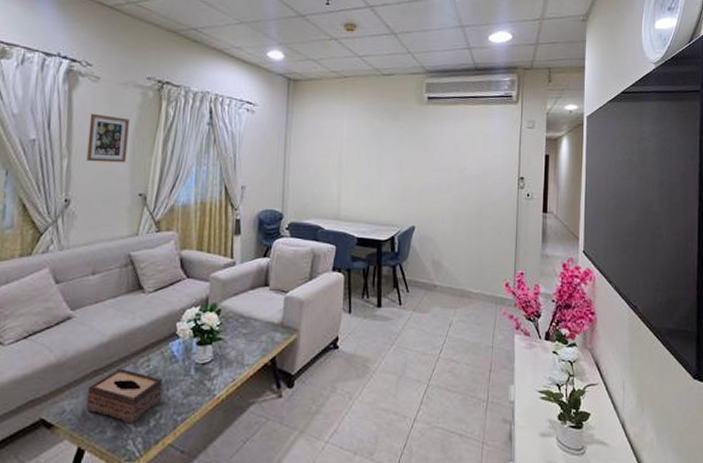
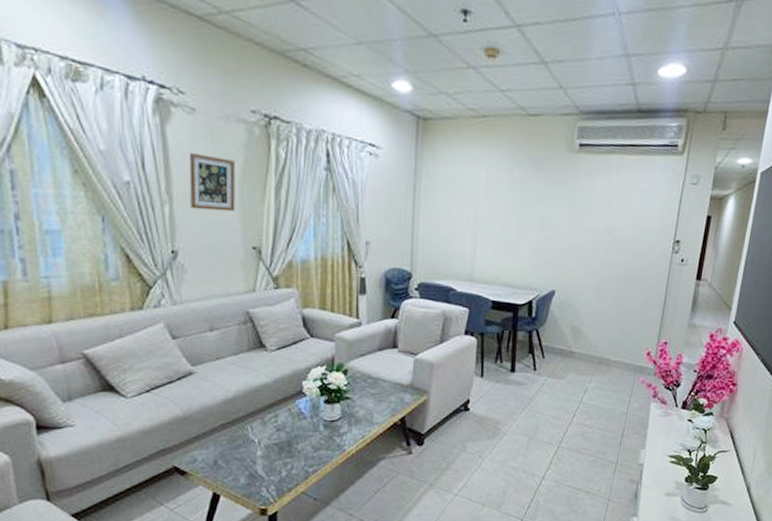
tissue box: present [86,368,163,424] -> none [216,423,292,474]

